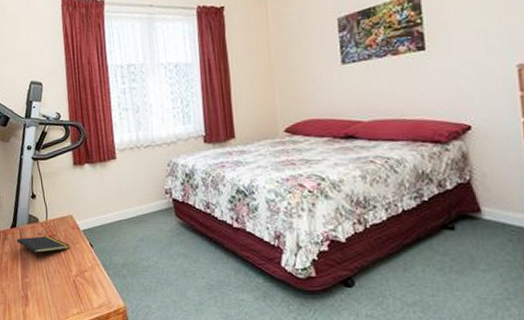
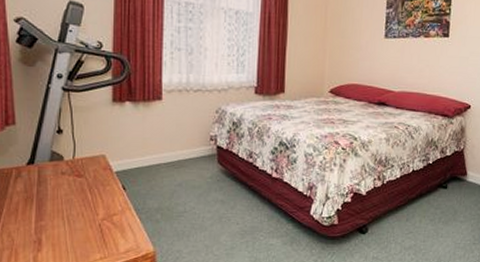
notepad: present [17,236,69,260] -> none [34,175,98,202]

